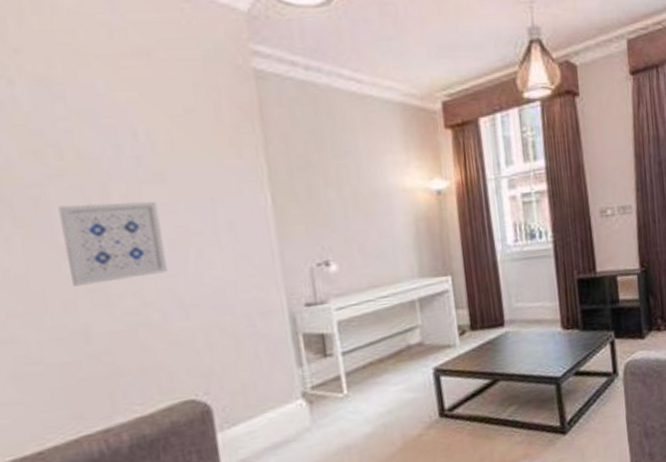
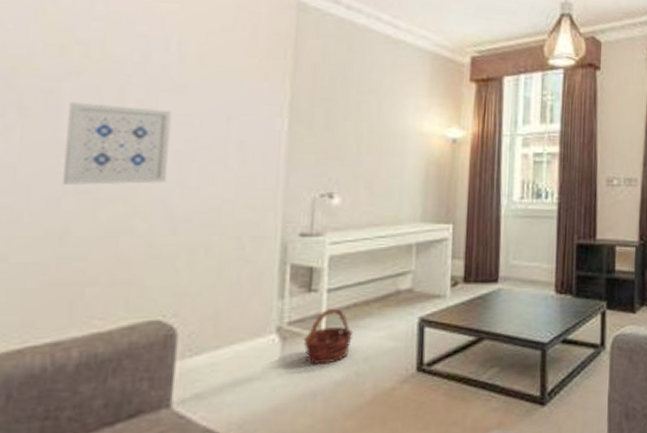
basket: none [328,369,374,422] -> present [303,308,354,365]

